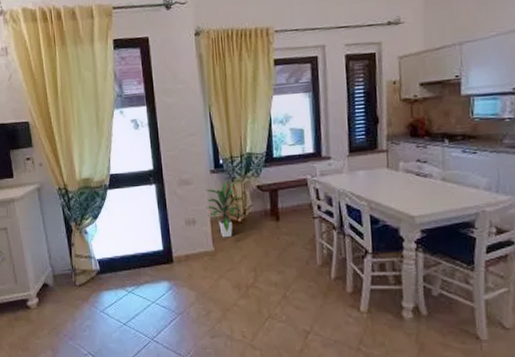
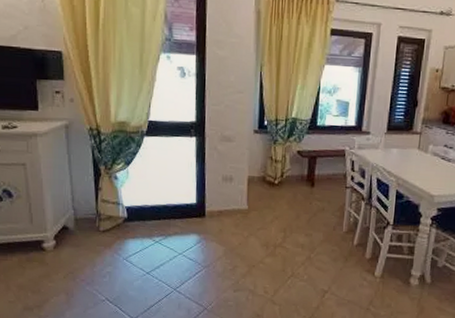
indoor plant: present [206,182,243,238] -> none [245,143,280,198]

